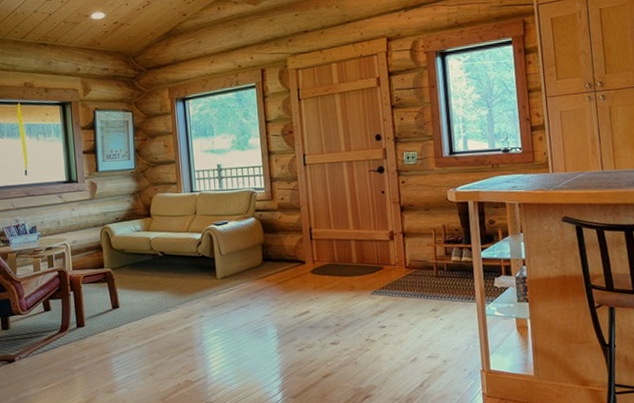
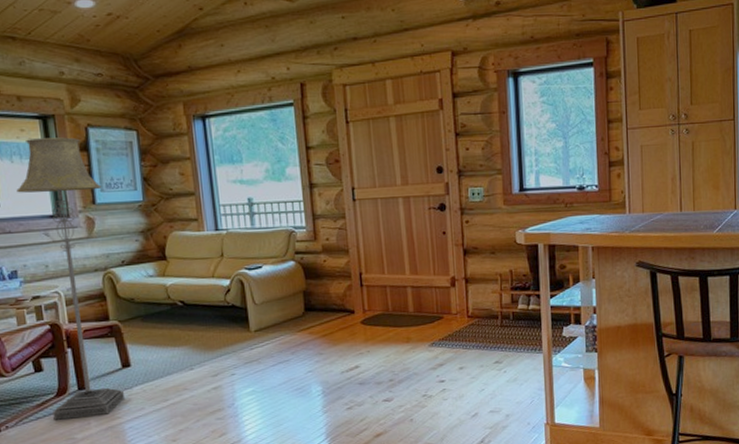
floor lamp: none [40,119,113,353] -> present [16,137,124,420]

